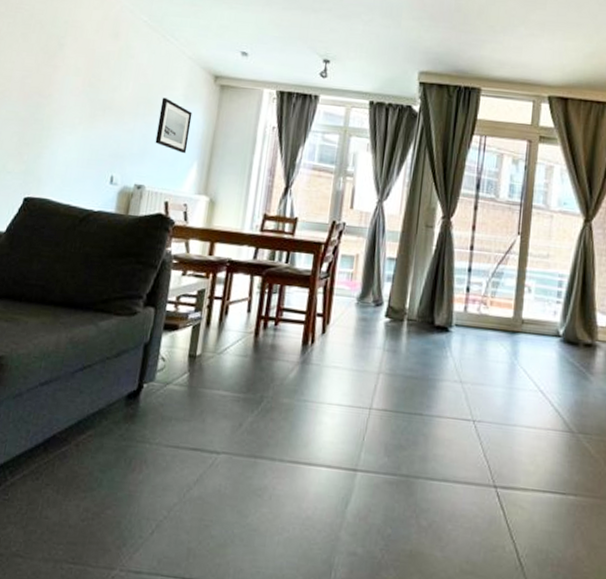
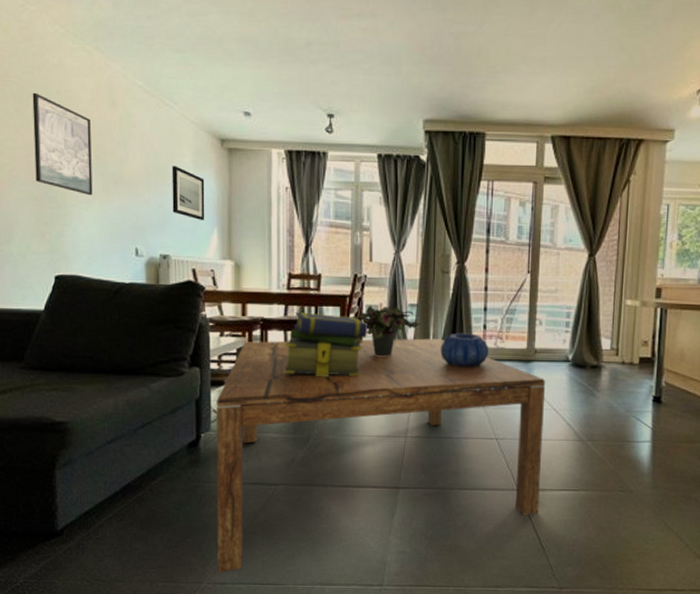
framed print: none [26,20,92,121] -> present [32,92,93,196]
coffee table: none [134,283,533,559] -> present [216,338,546,573]
stack of books: none [244,256,342,332] -> present [283,312,368,377]
potted plant: none [321,255,399,313] -> present [349,305,421,356]
decorative bowl: none [417,293,471,334] -> present [440,333,488,367]

